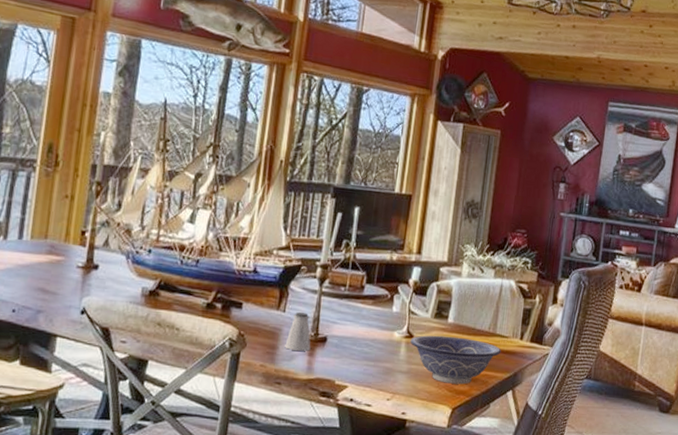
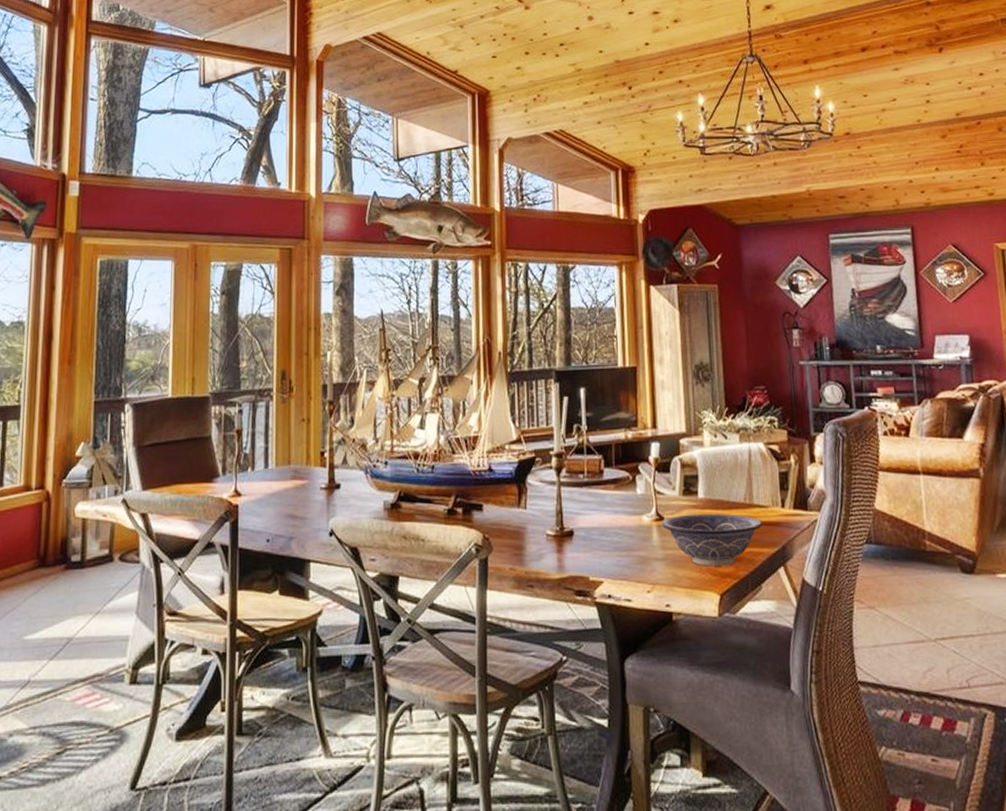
saltshaker: present [284,312,311,351] -> none [531,507,558,549]

